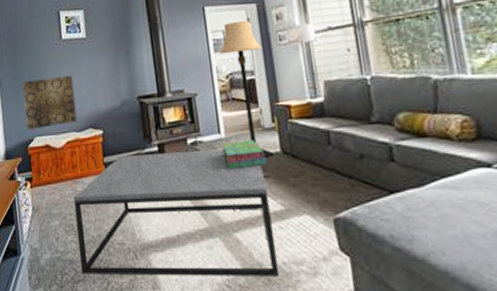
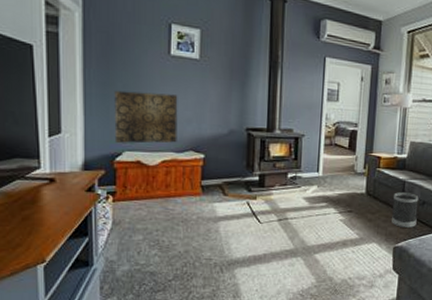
coffee table: present [73,149,280,277] -> none [162,181,349,288]
lamp: present [219,21,274,158] -> none [331,77,369,197]
stack of books: present [222,140,268,169] -> none [317,180,354,203]
wastebasket: none [317,145,359,193] -> present [392,192,419,229]

